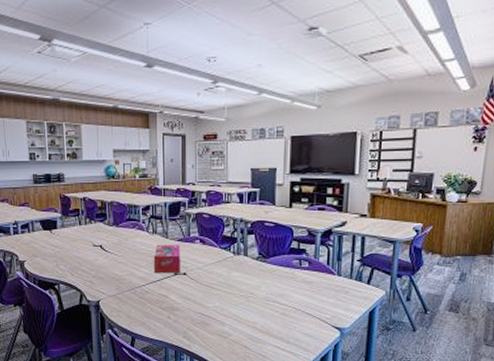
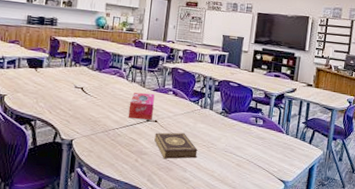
book: none [185,284,235,313] -> present [154,132,198,159]

